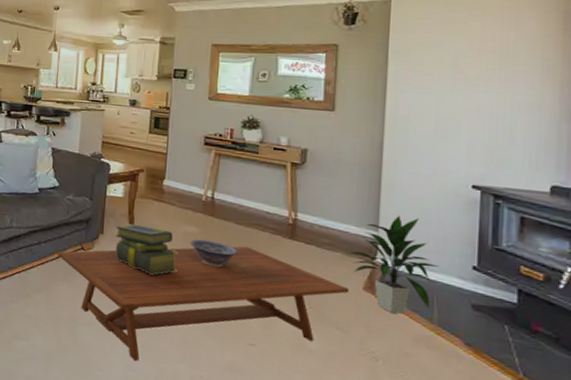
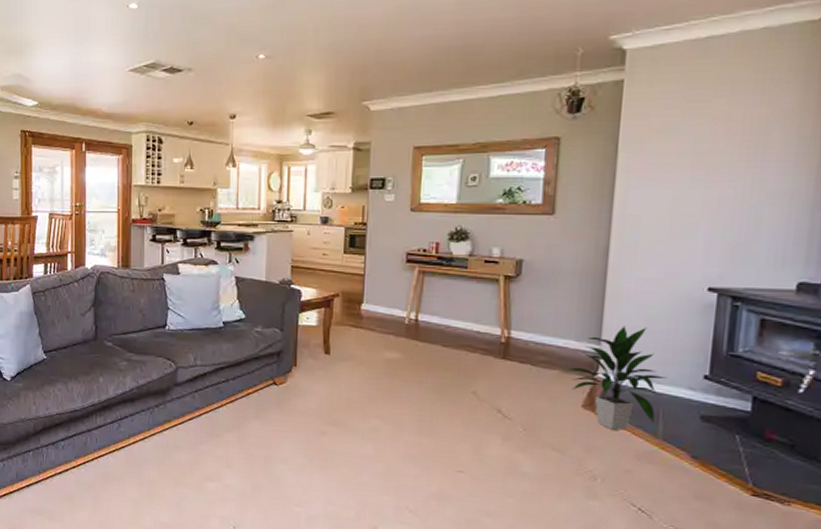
coffee table: present [58,246,350,362] -> none [248,369,567,496]
stack of books: present [115,224,178,275] -> none [310,353,380,406]
decorative bowl: present [190,239,238,267] -> none [392,365,445,394]

